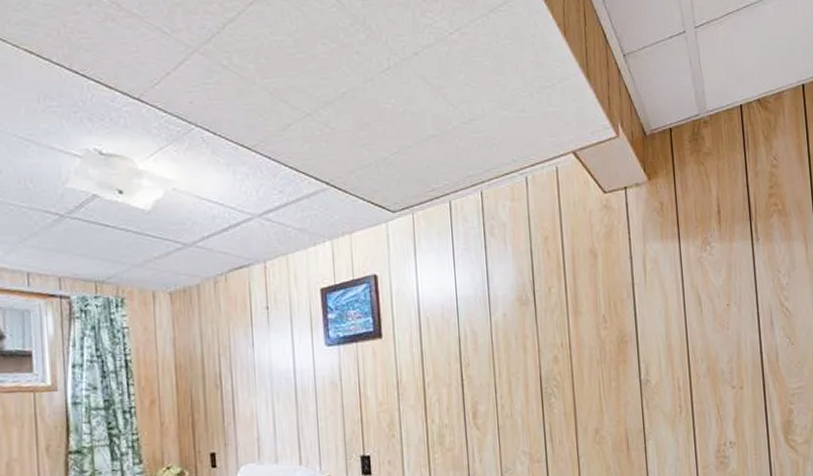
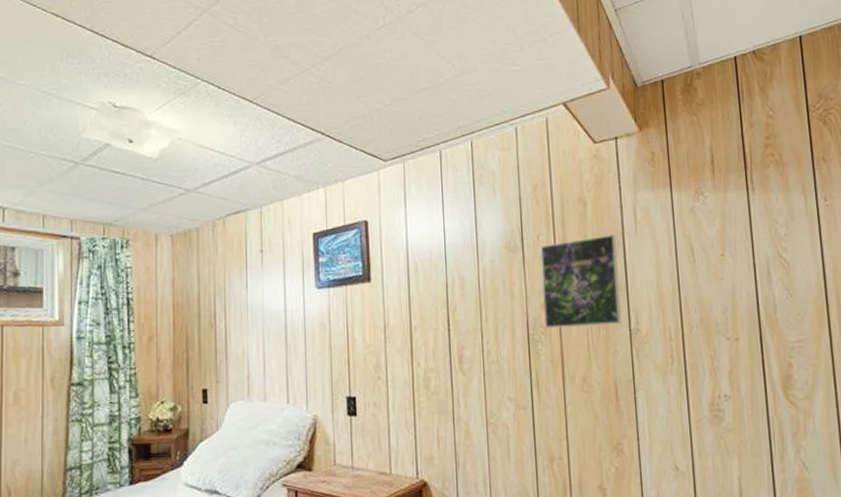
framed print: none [552,286,632,382] -> present [540,235,621,329]

